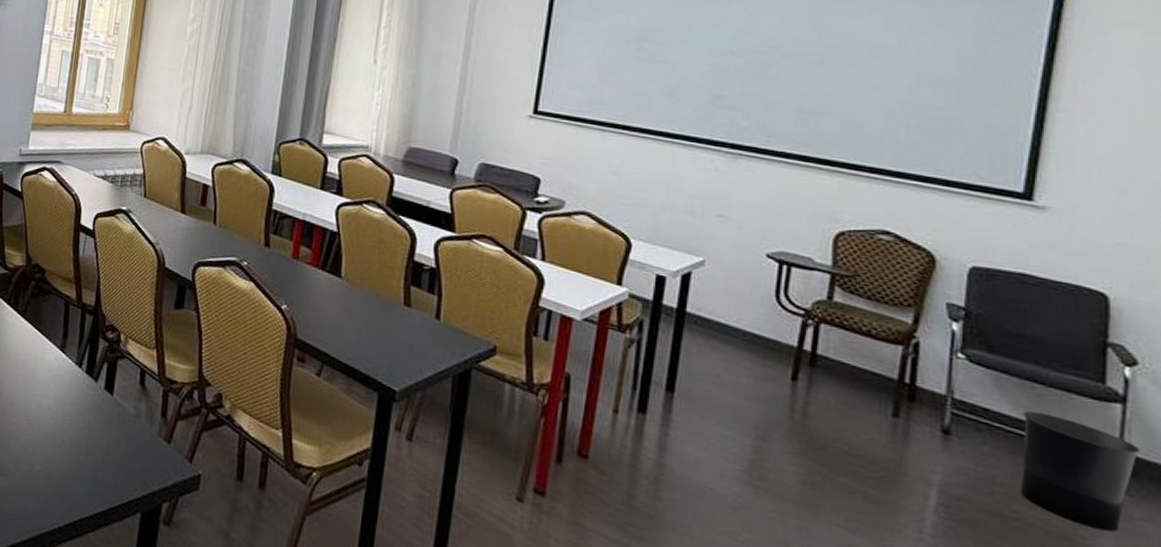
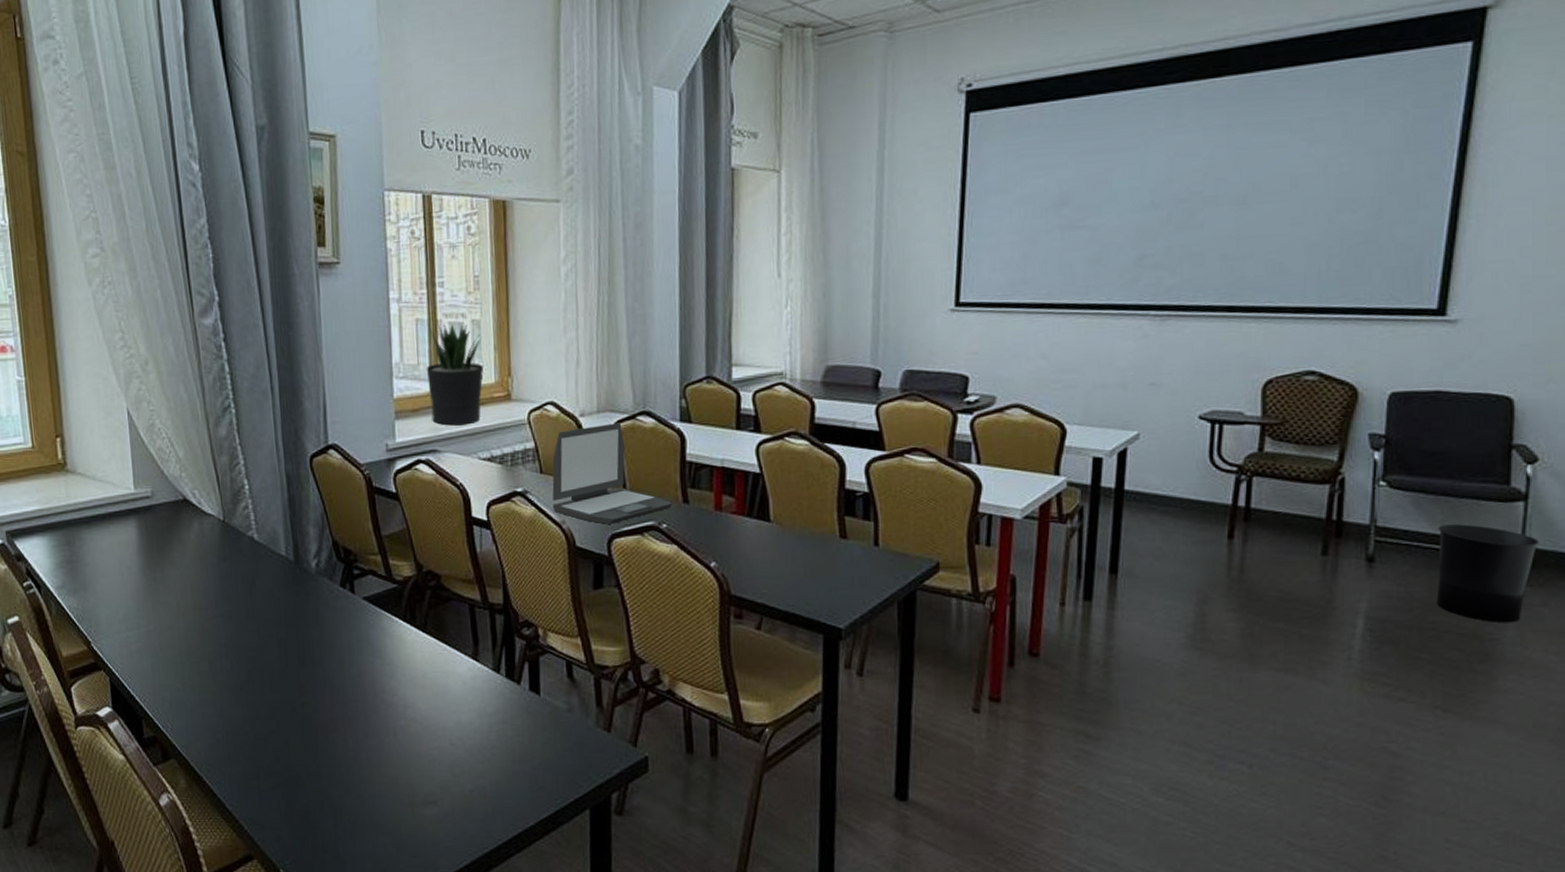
planter: none [61,51,113,145] -> present [426,316,484,426]
laptop: none [149,164,255,253] -> present [552,422,673,524]

